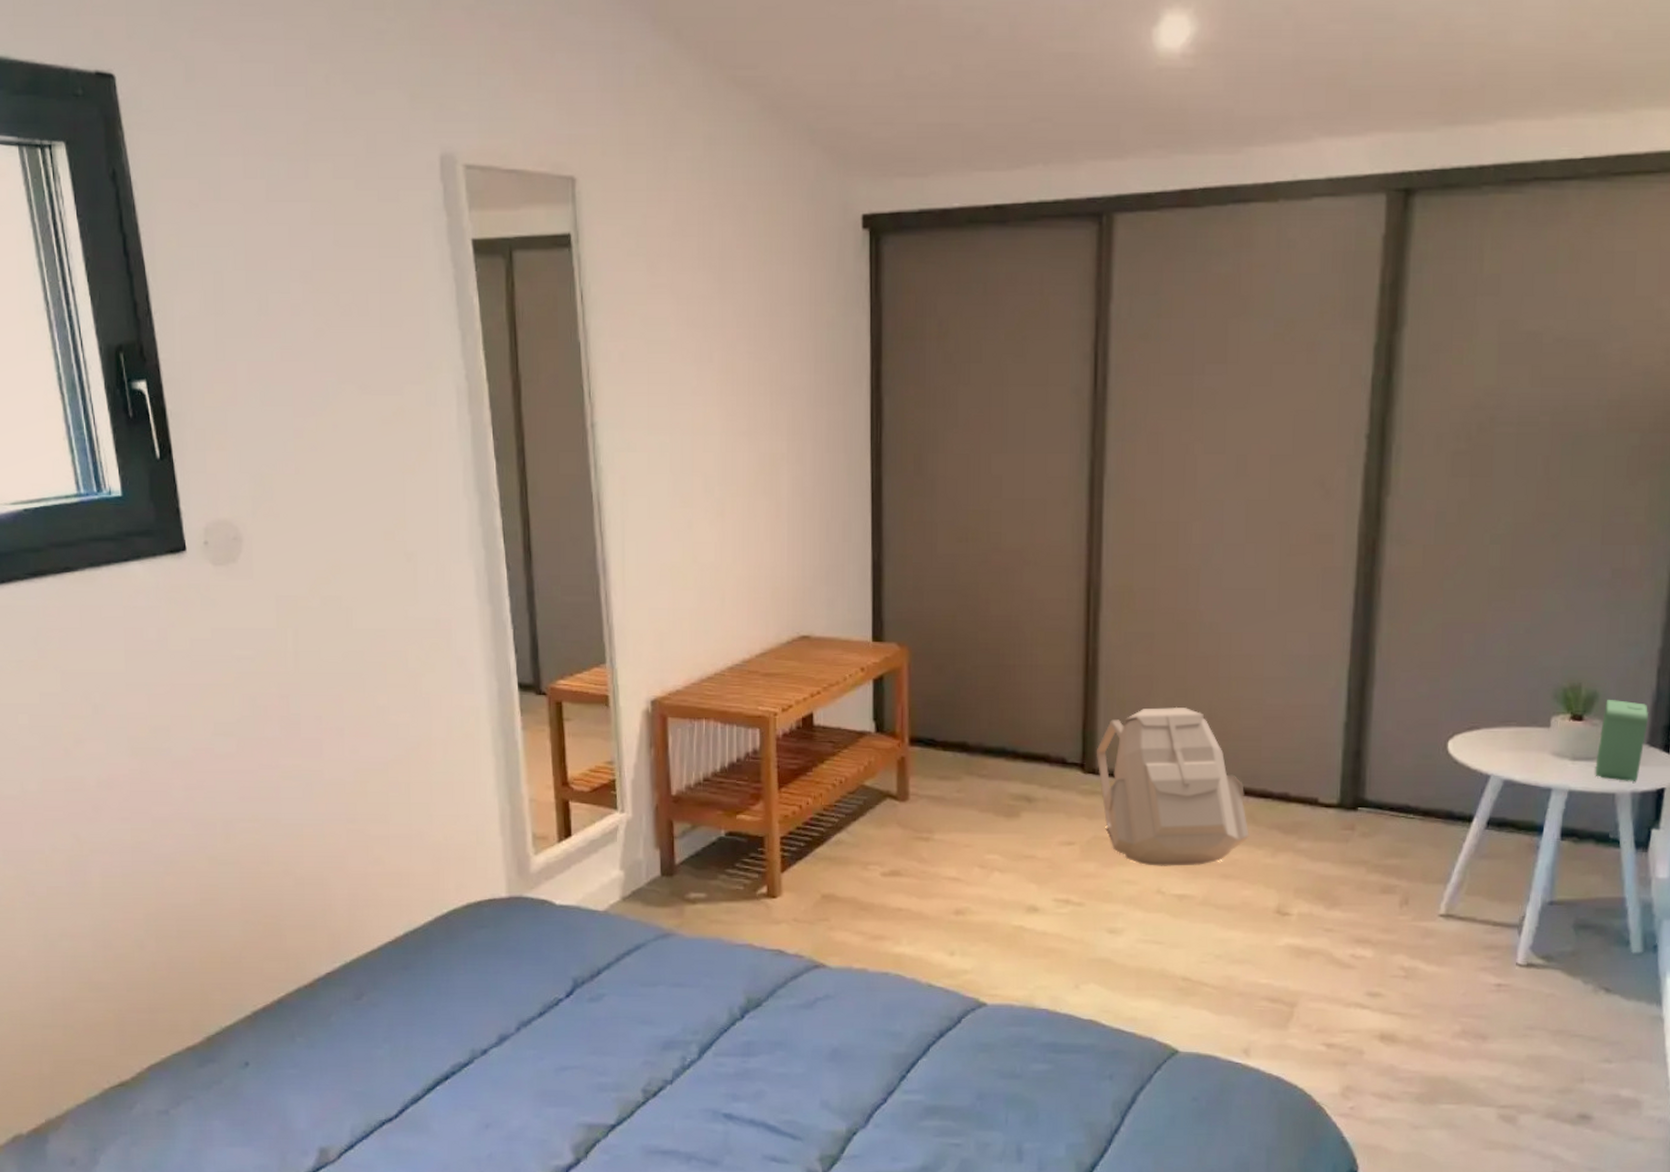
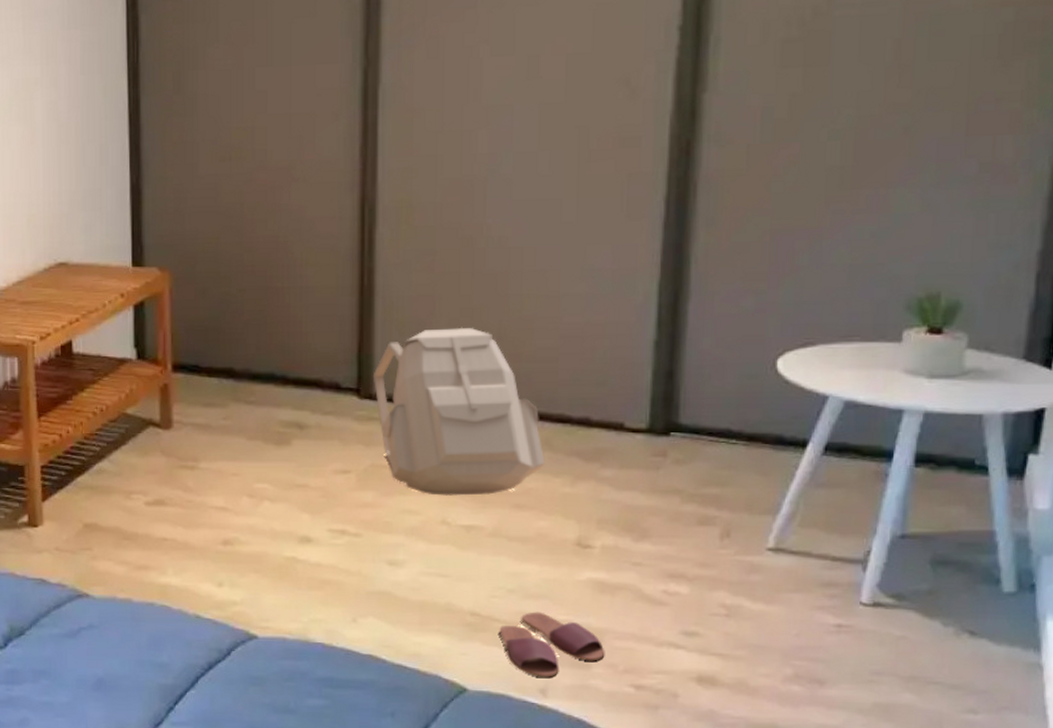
slippers: none [1207,976,1301,1038] -> present [499,612,605,678]
alarm clock: present [1595,700,1648,781] -> none [957,310,1025,401]

